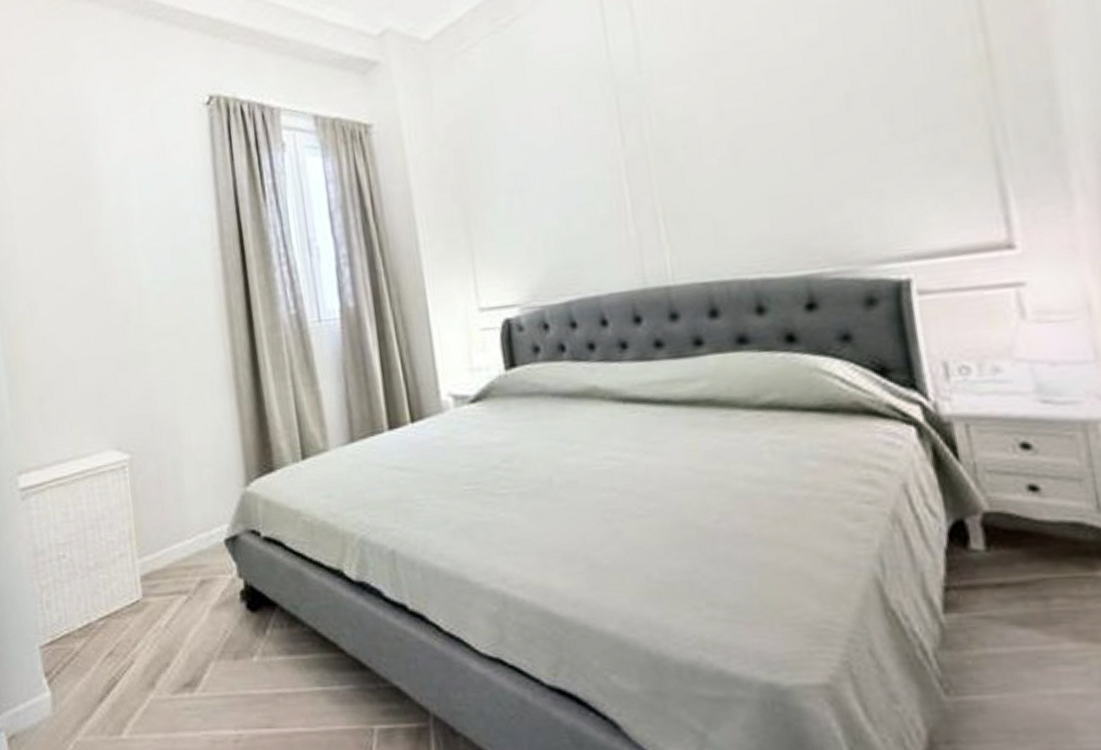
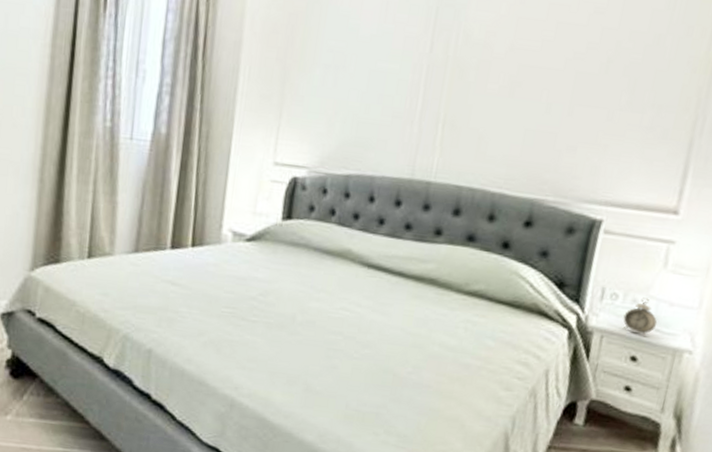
alarm clock: none [988,362,1043,414] -> present [622,297,658,337]

